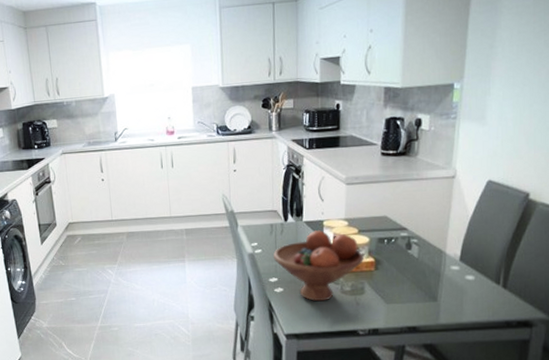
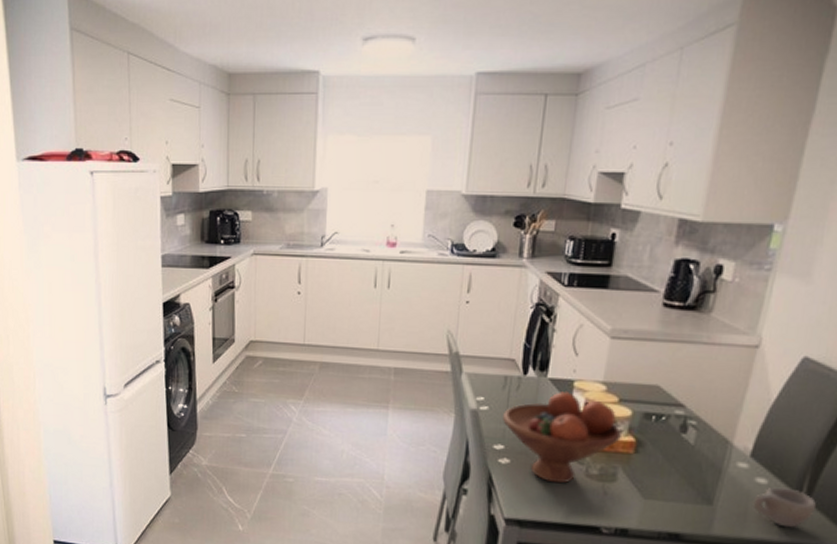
cup: none [466,280,511,310] -> present [753,487,816,528]

